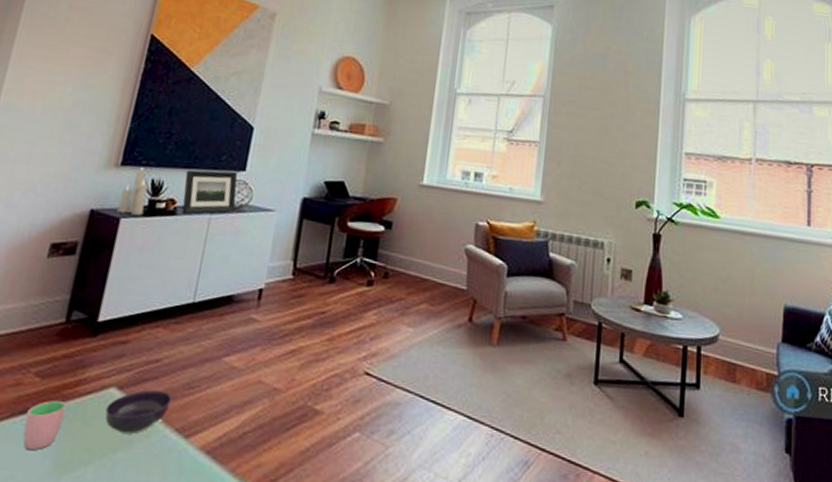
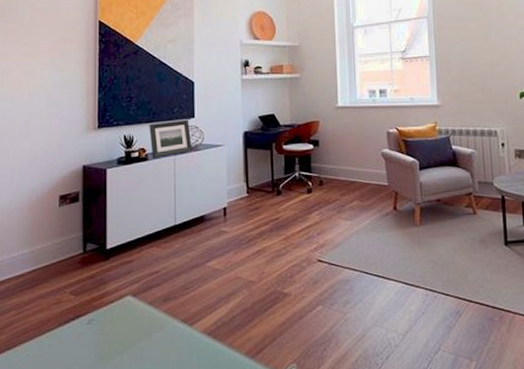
cup: present [22,399,67,451] -> none [71,309,98,348]
bowl: present [105,389,172,435] -> none [127,294,174,329]
candle: present [117,167,148,215] -> none [103,127,124,165]

